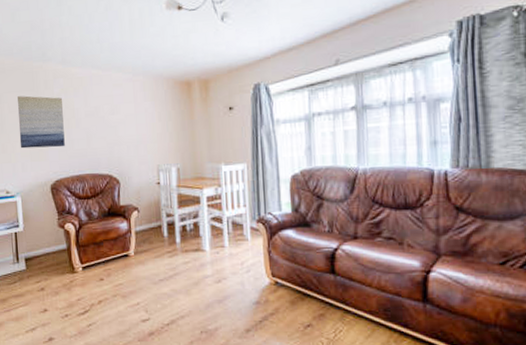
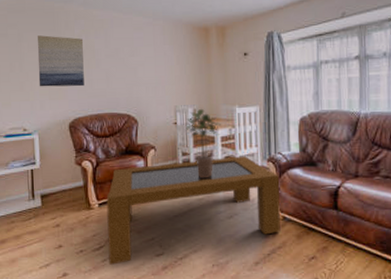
coffee table: none [90,216,273,330] -> present [106,156,281,265]
potted plant: none [165,167,206,240] -> present [182,108,221,177]

